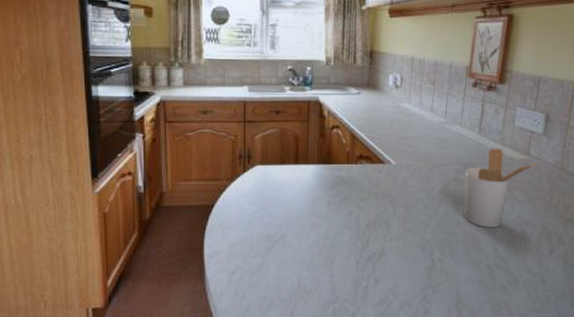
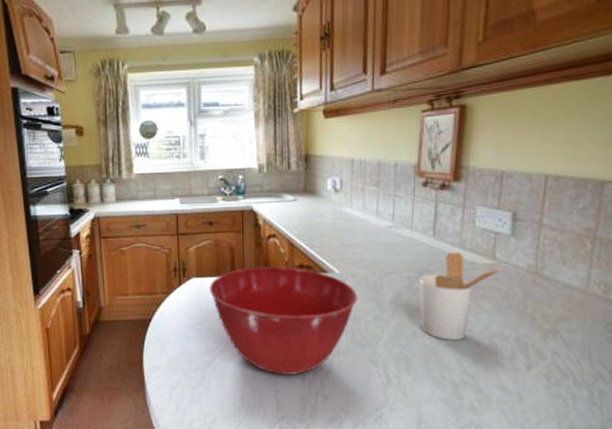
mixing bowl: none [272,156,411,260] -> present [209,266,358,375]

